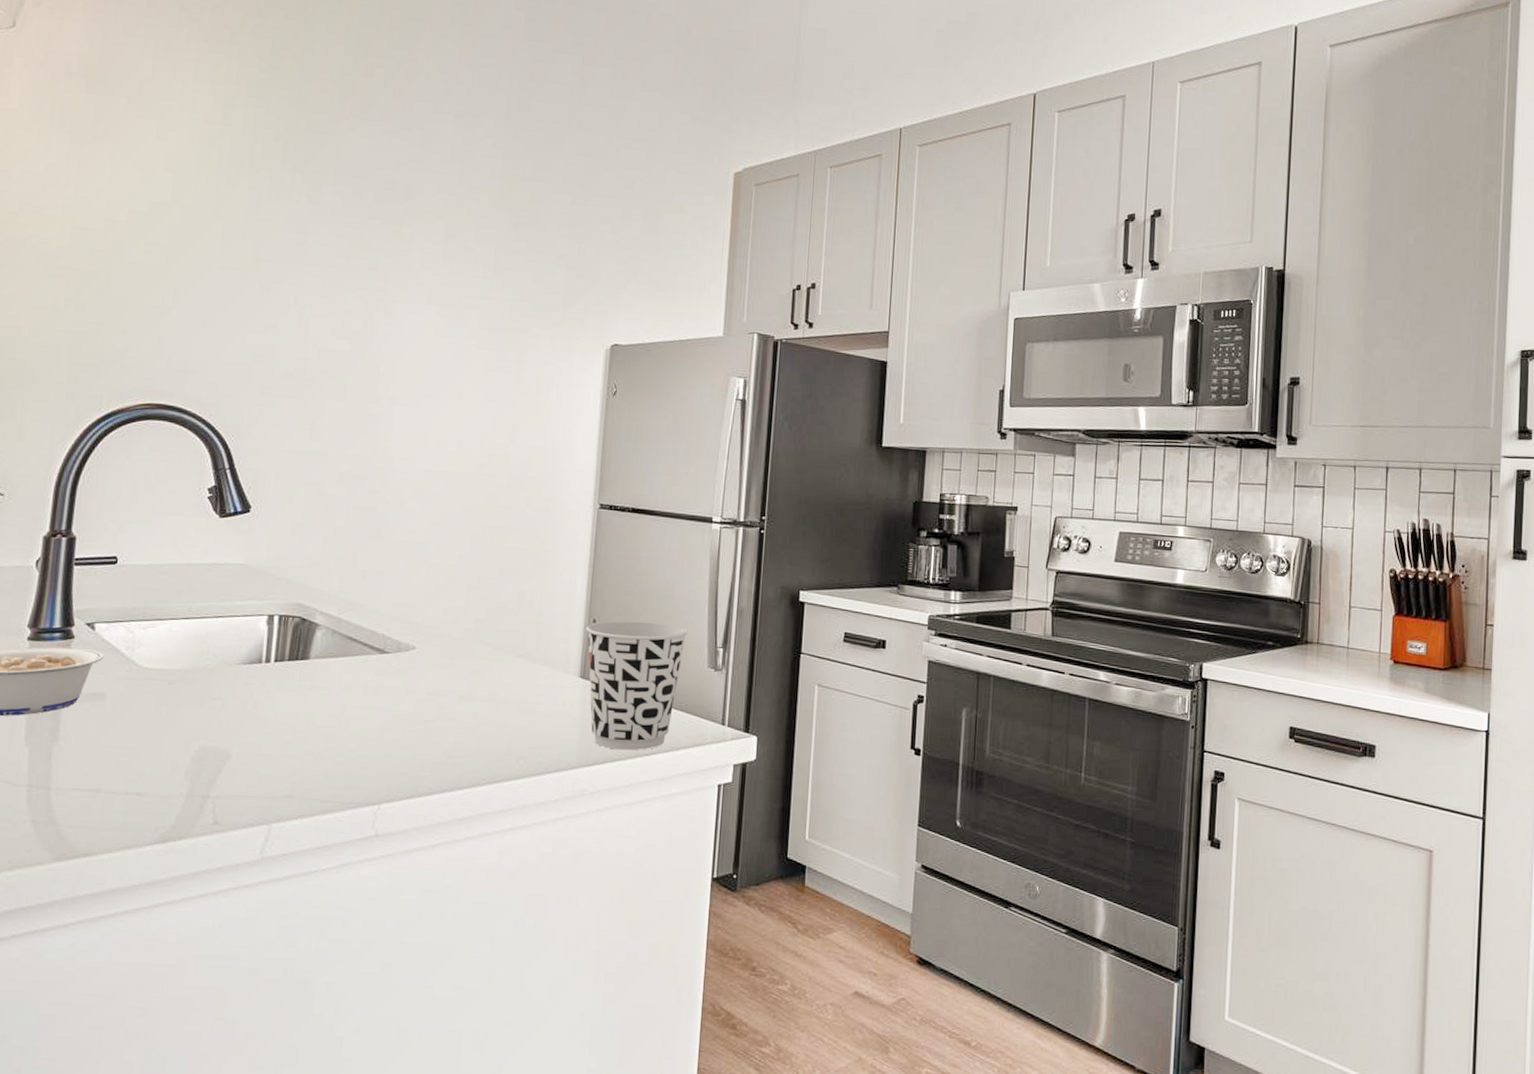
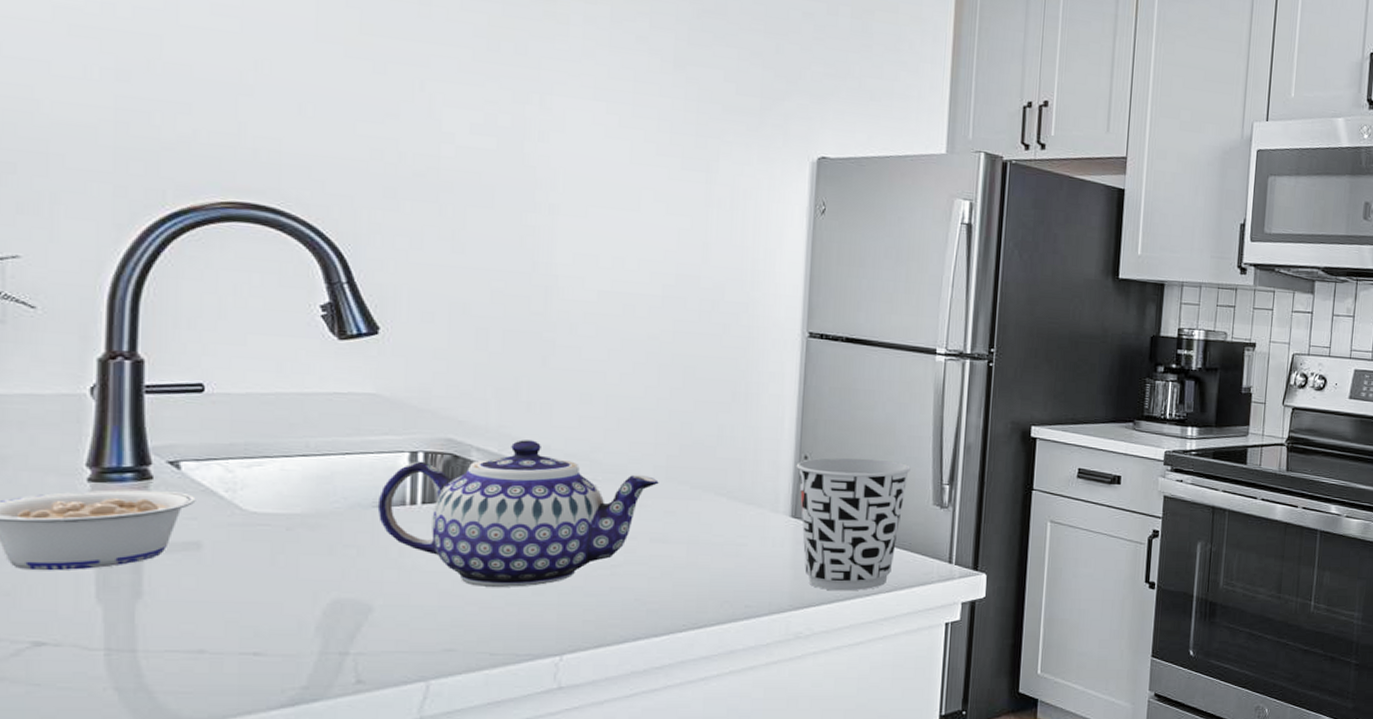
teapot: none [239,604,468,739] -> present [377,440,659,587]

